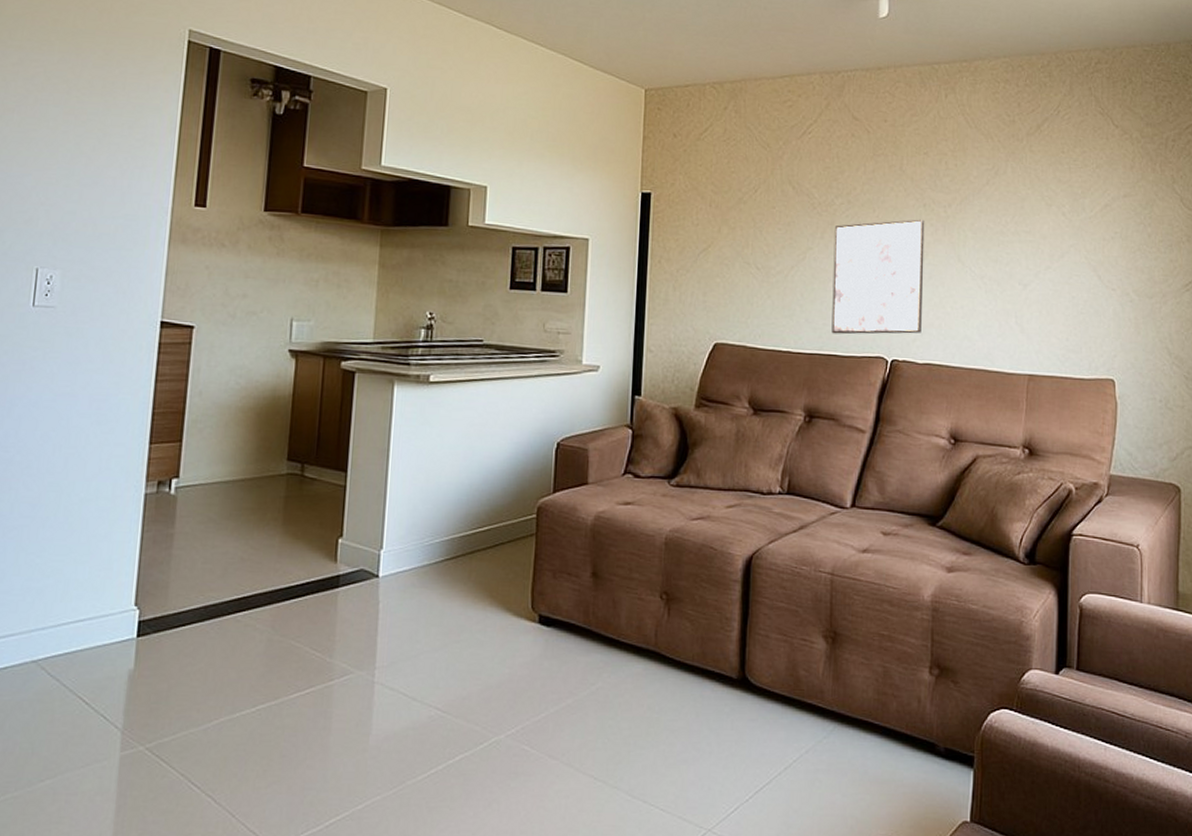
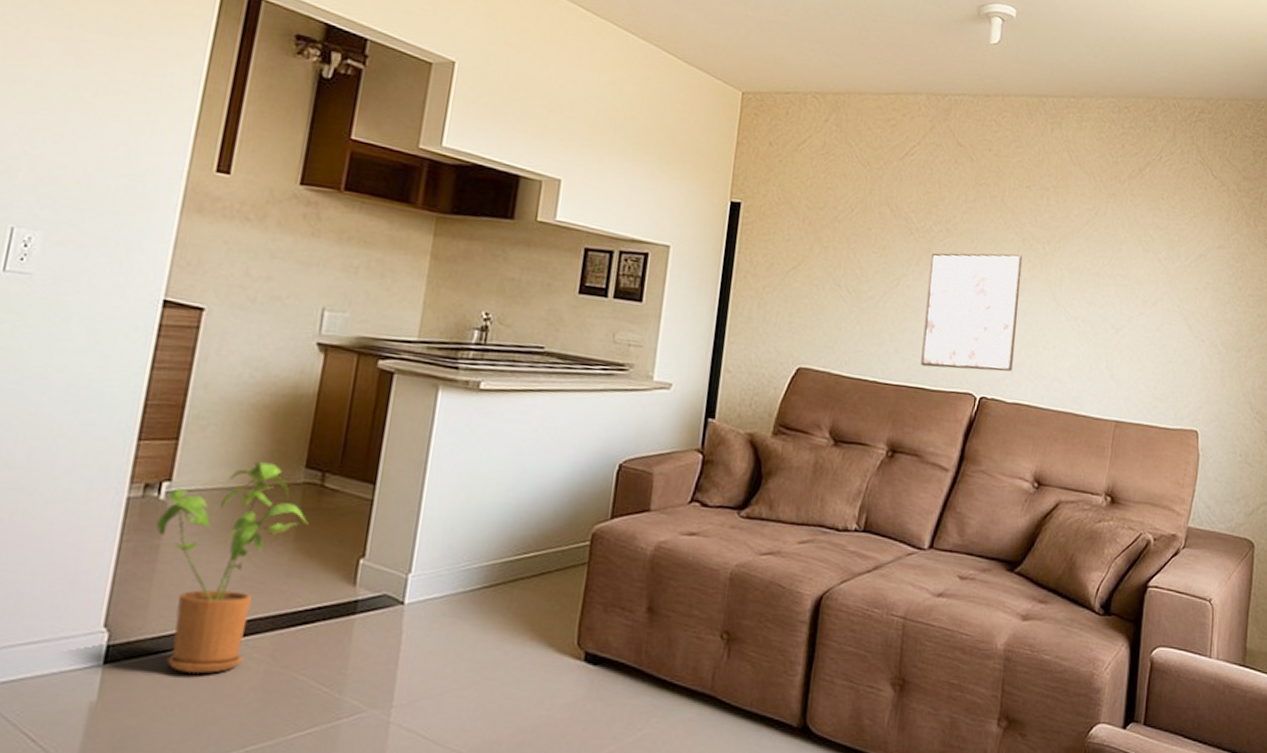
house plant: none [169,457,294,643] -> present [156,461,309,673]

